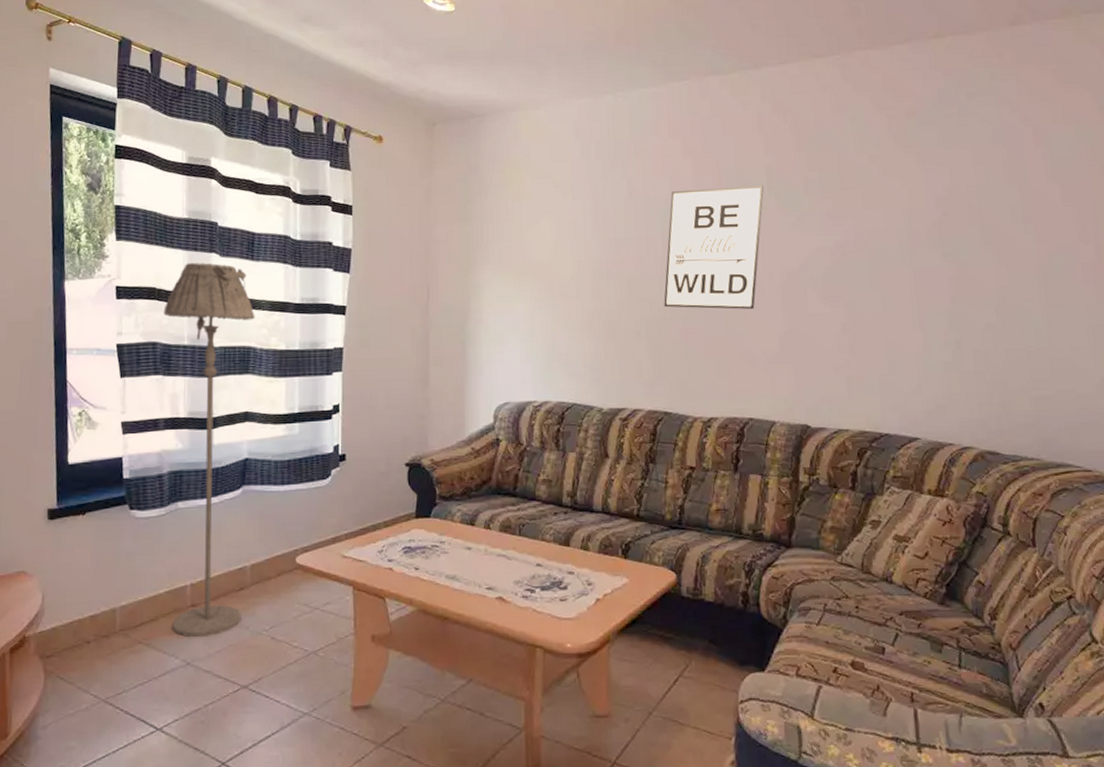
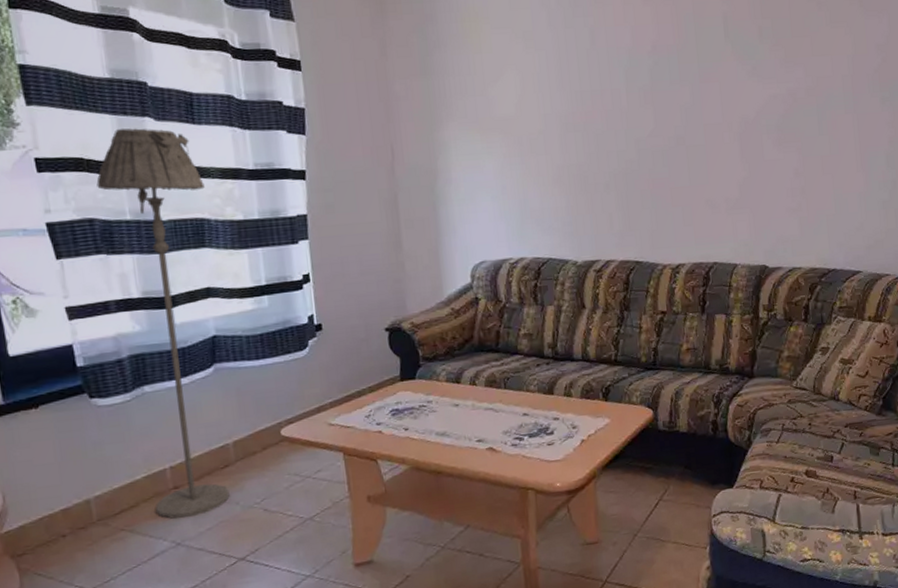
wall art: present [664,185,764,309] -> none [630,33,721,159]

